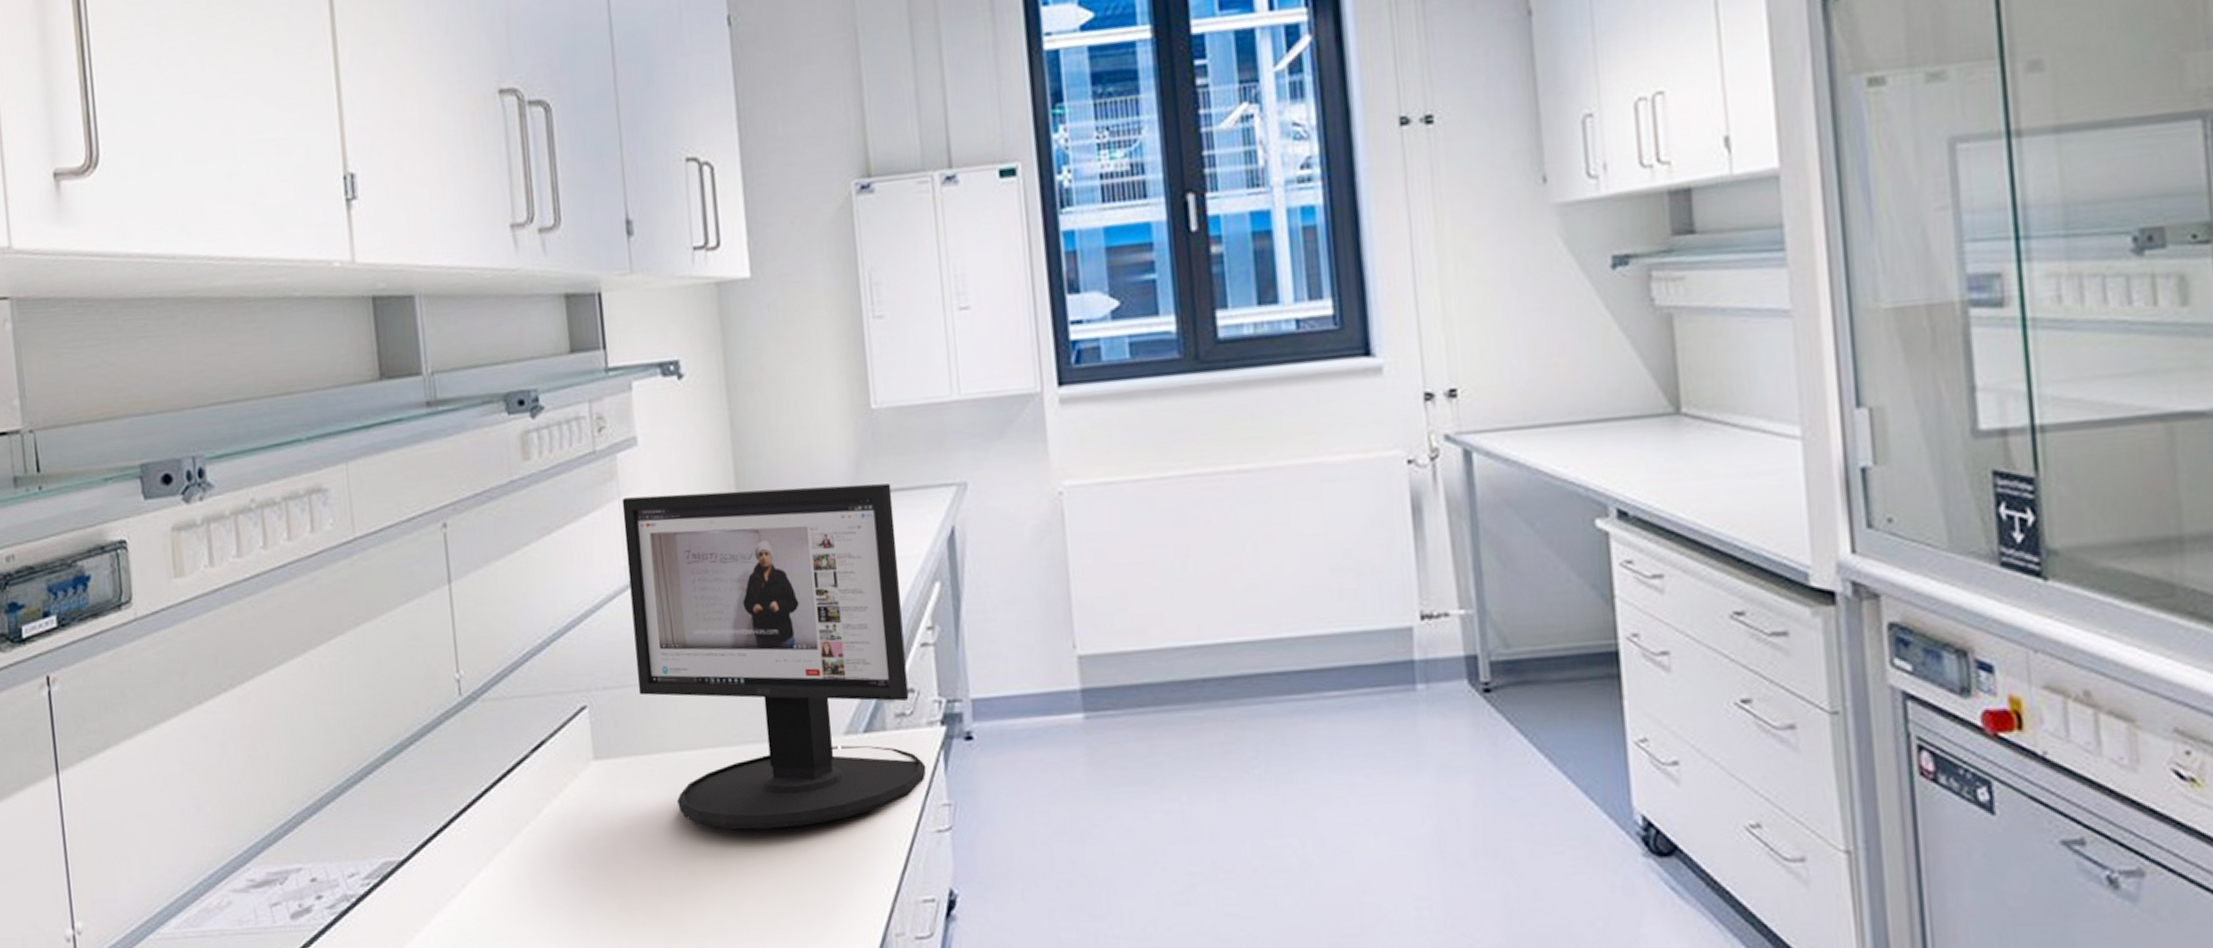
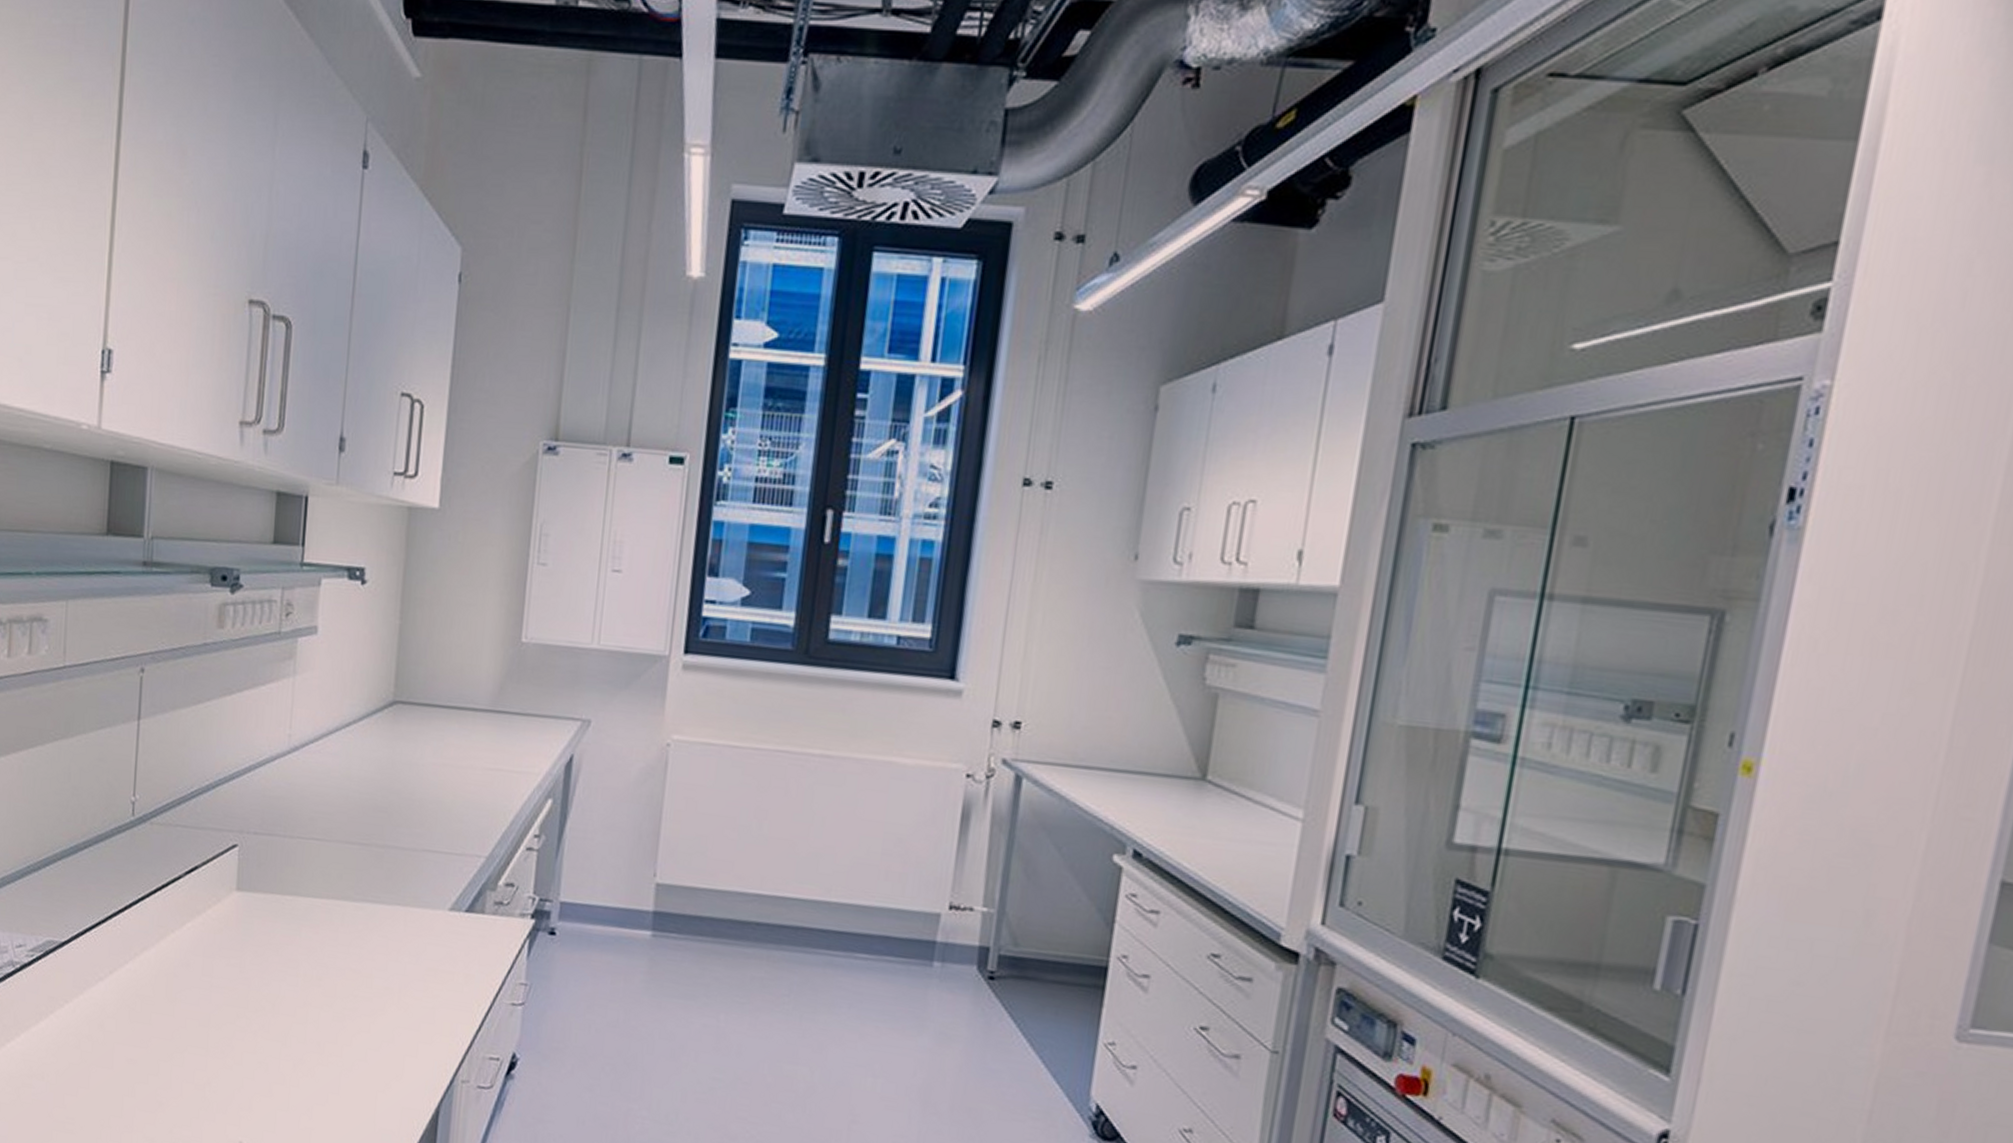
computer monitor: present [621,483,927,830] -> none [283,677,526,979]

